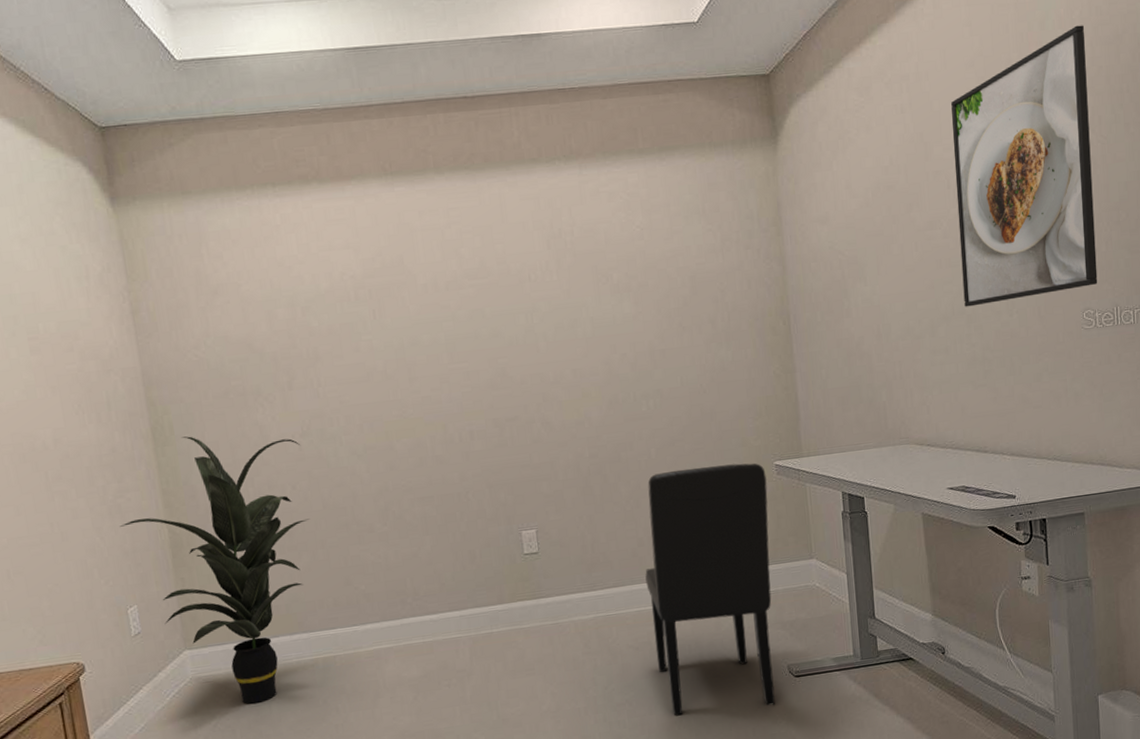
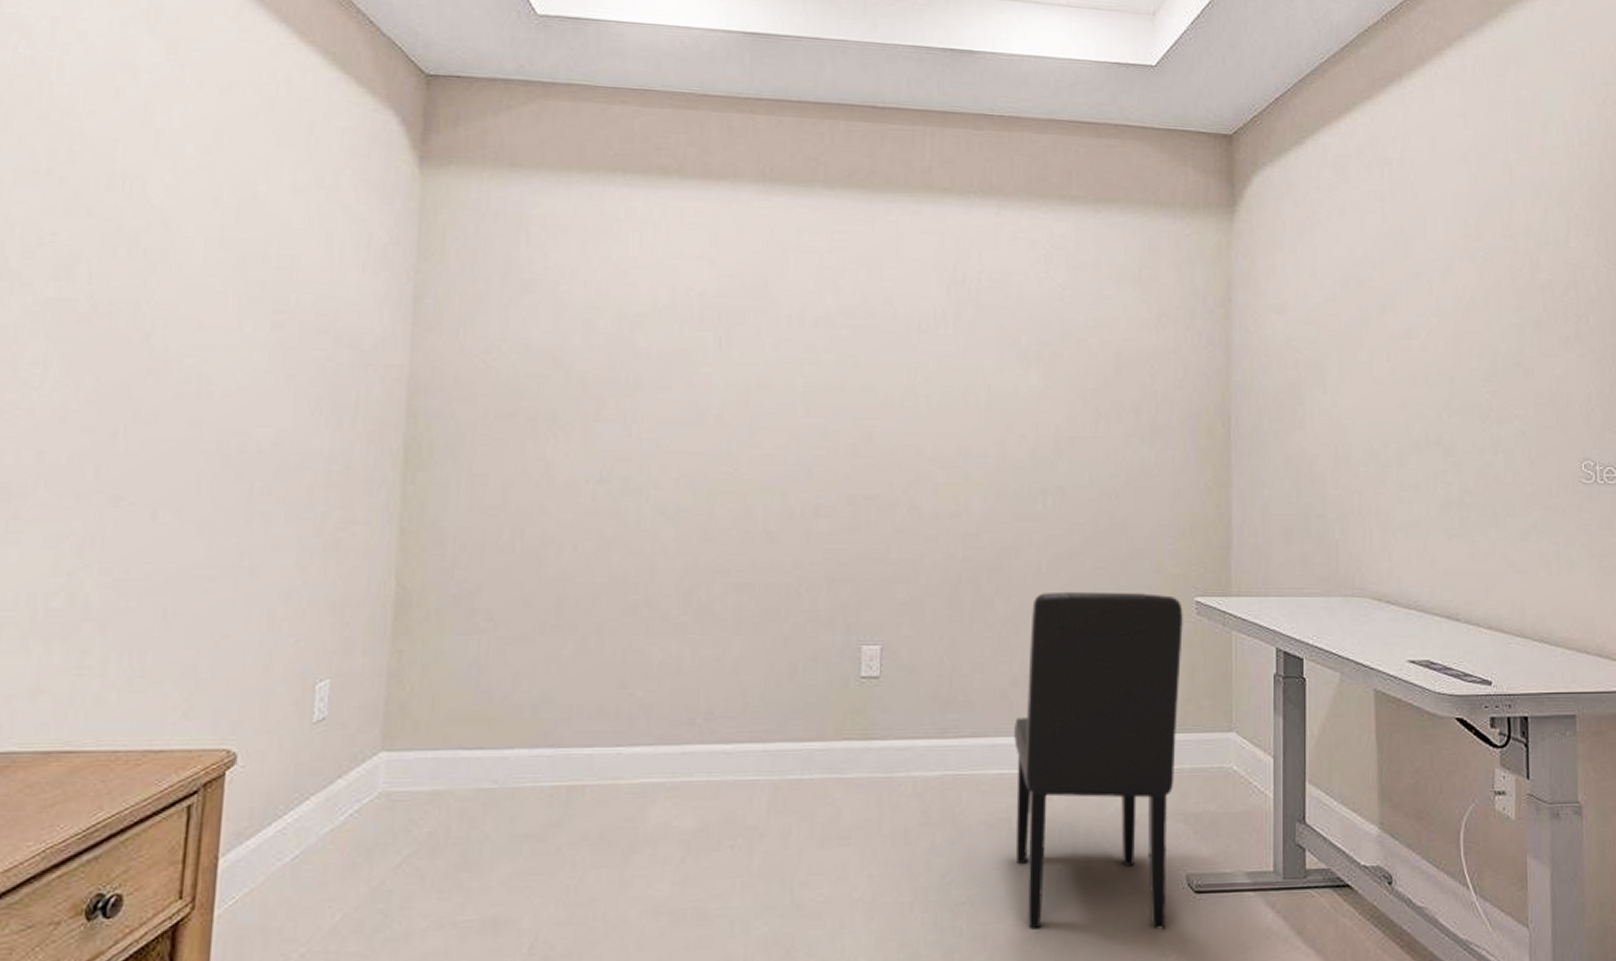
indoor plant: present [119,436,310,704] -> none [332,462,595,840]
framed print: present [951,25,1098,307] -> none [1437,135,1600,437]

